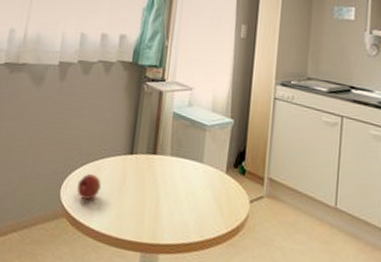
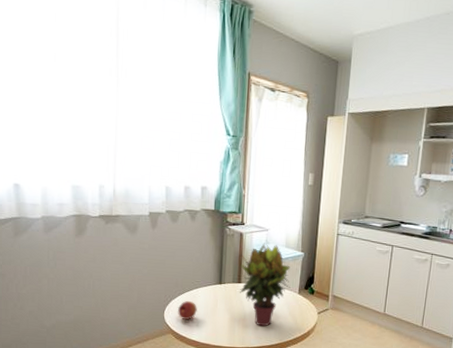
potted plant: none [154,104,217,216] -> present [240,243,290,327]

